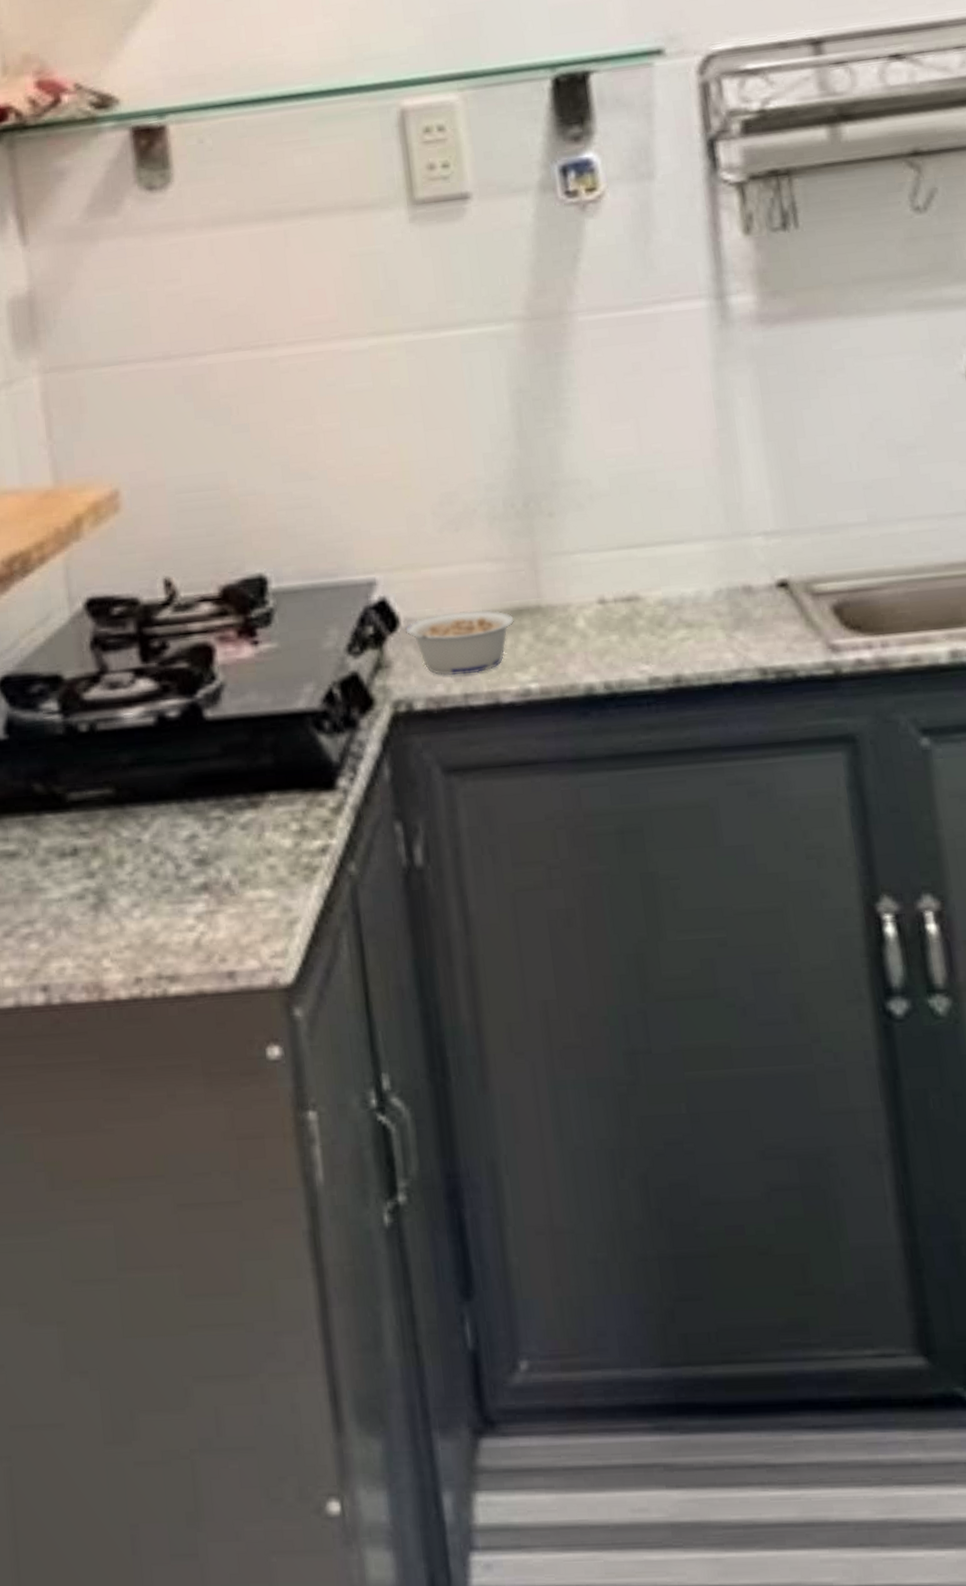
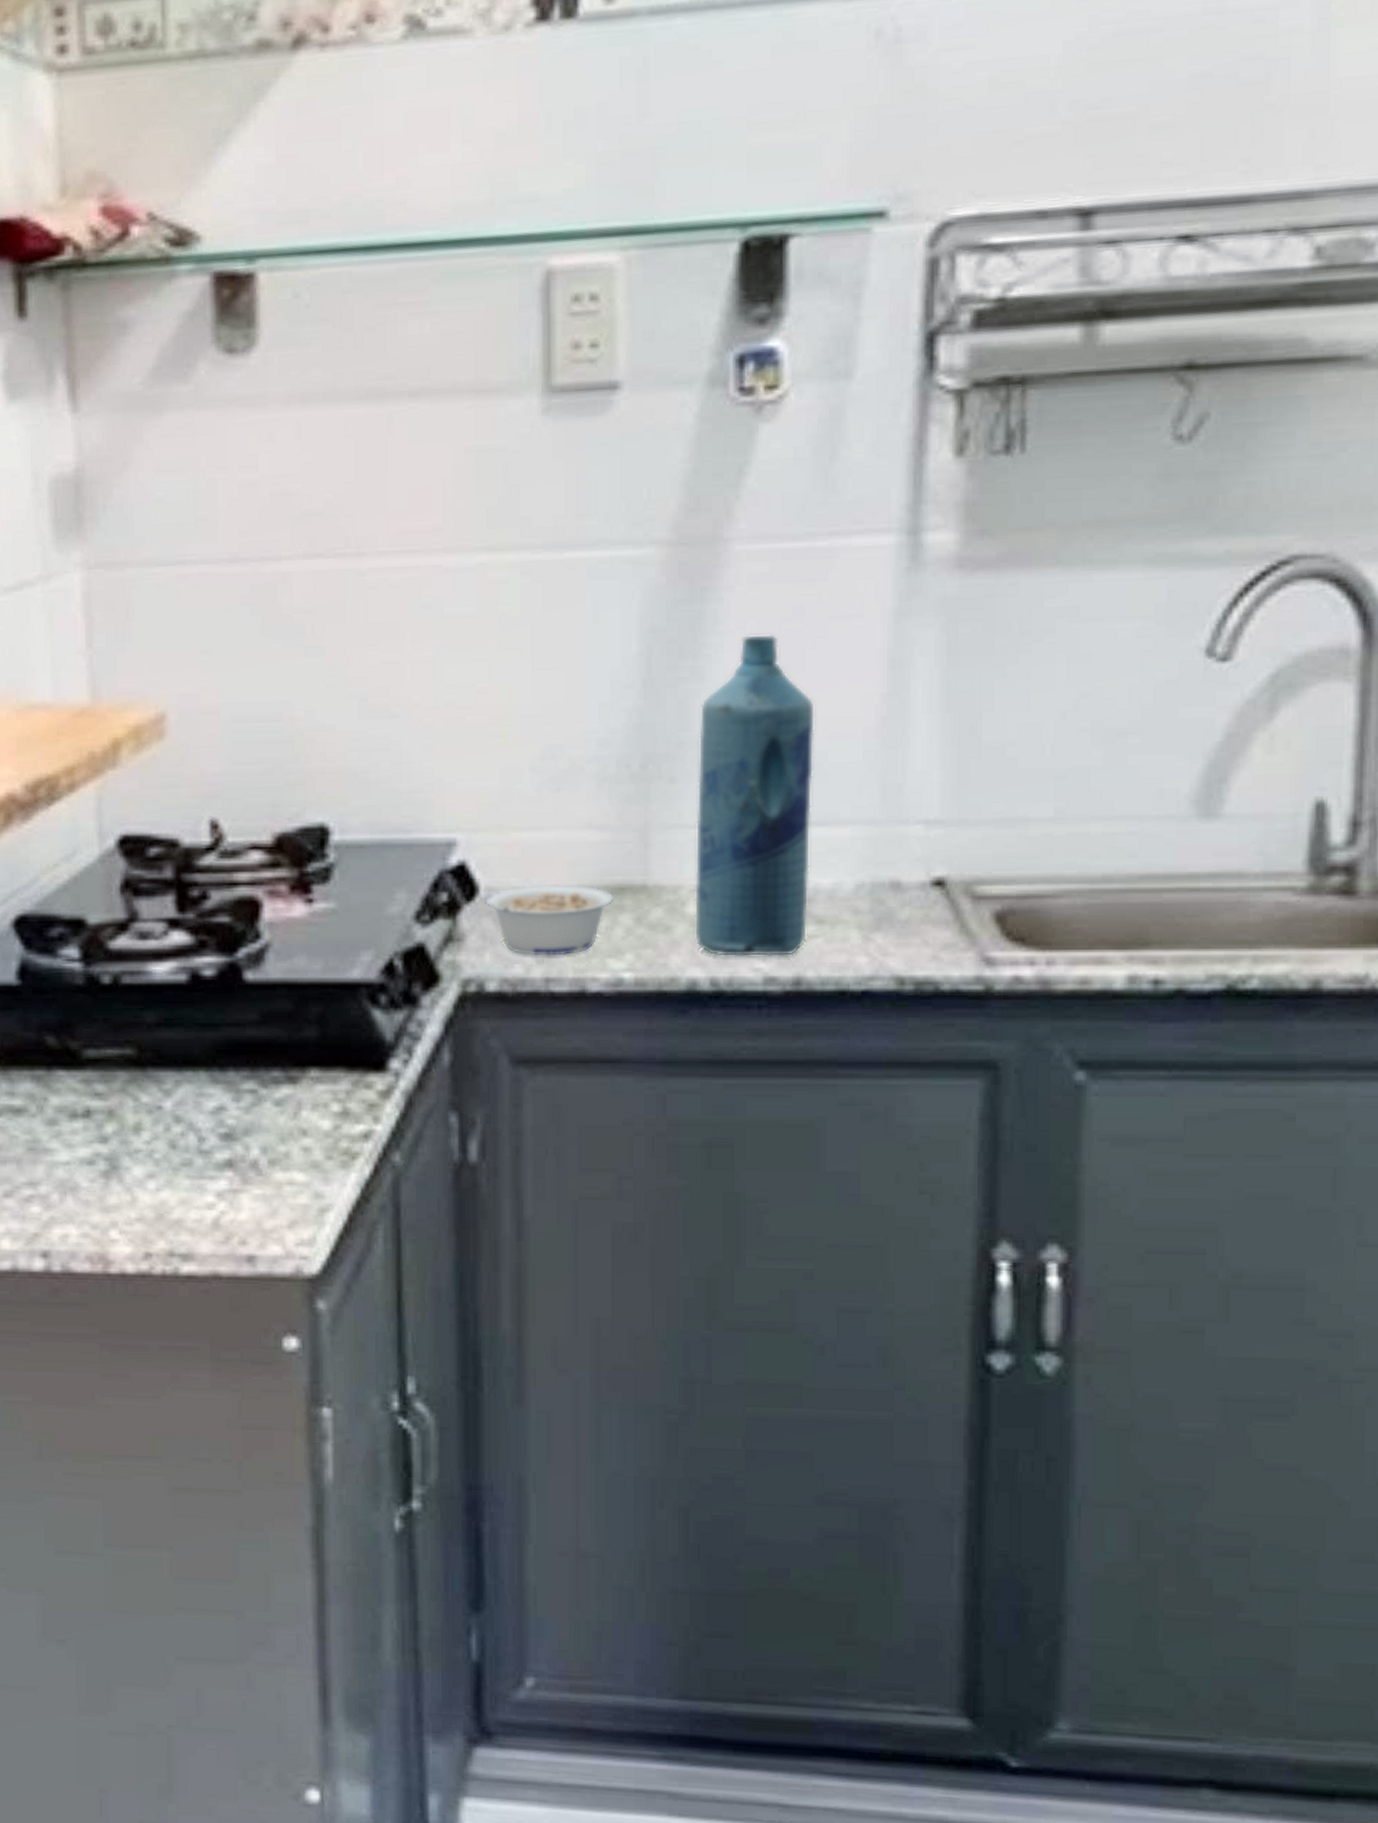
bottle: none [566,387,680,663] -> present [695,634,815,958]

